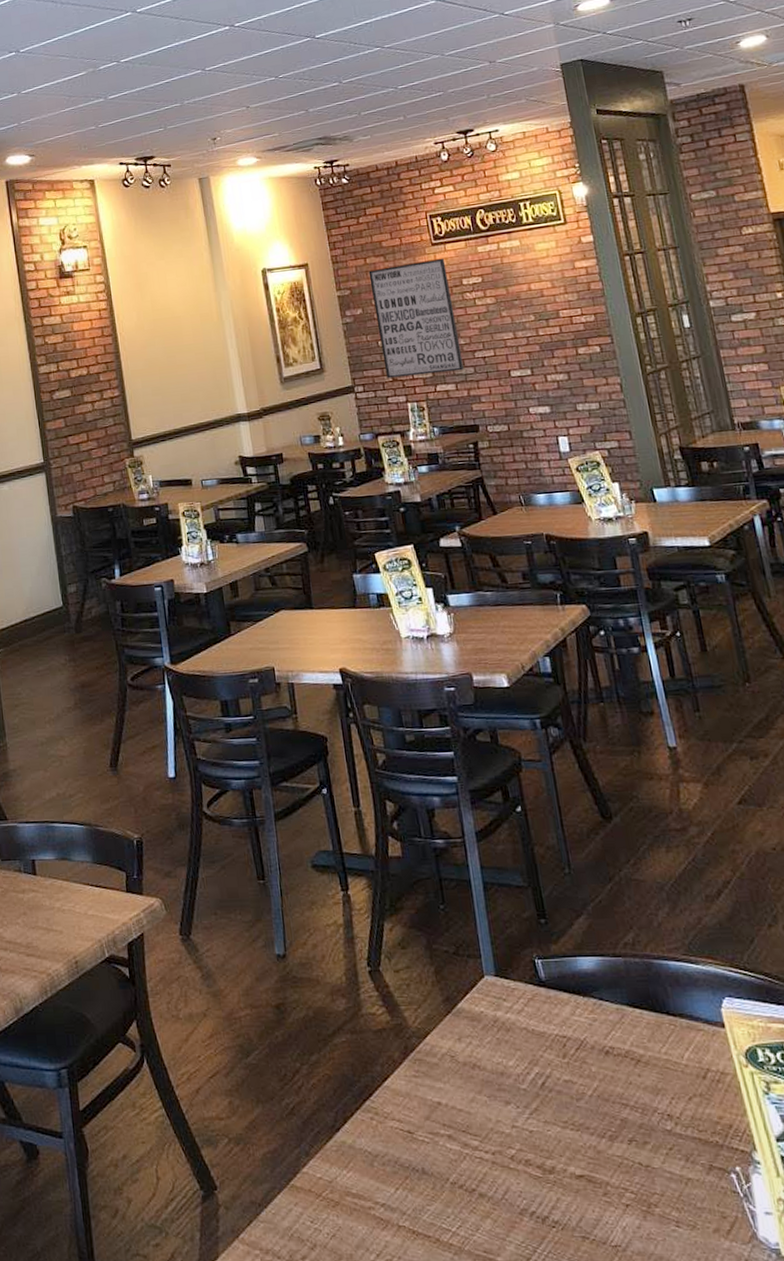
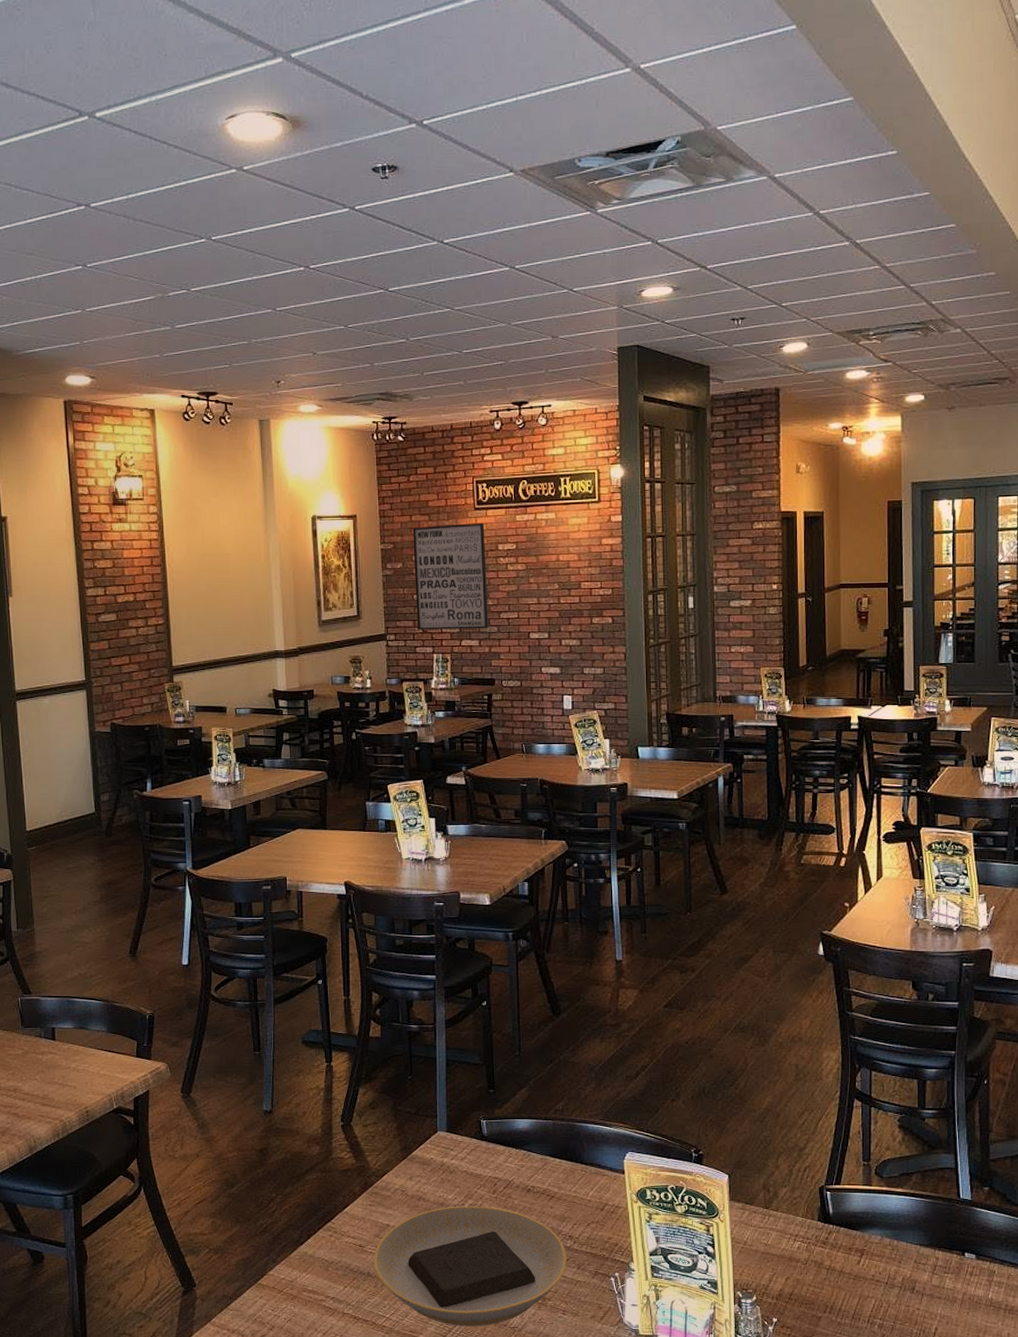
plate: none [426,1075,671,1245] -> present [373,1206,567,1327]

